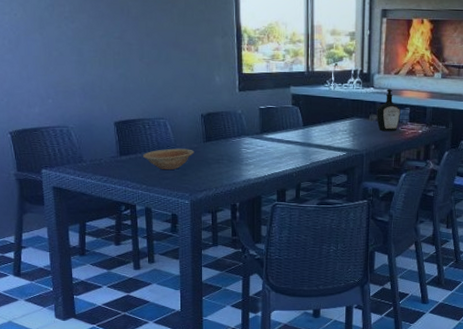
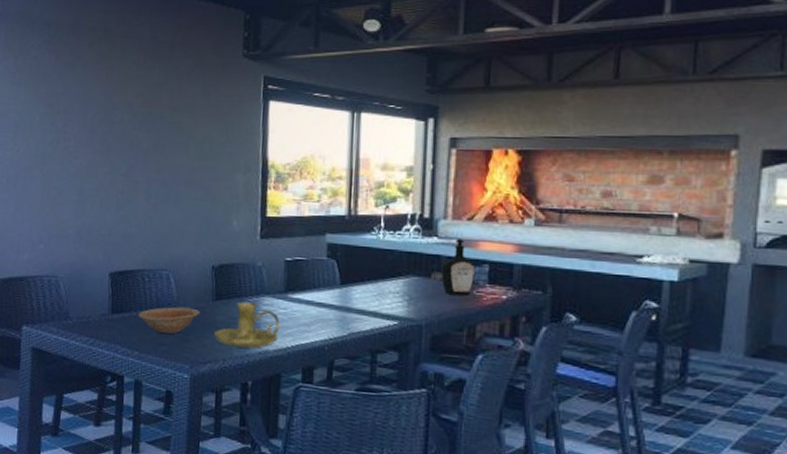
candle holder: none [207,142,258,178] -> present [214,301,280,349]

